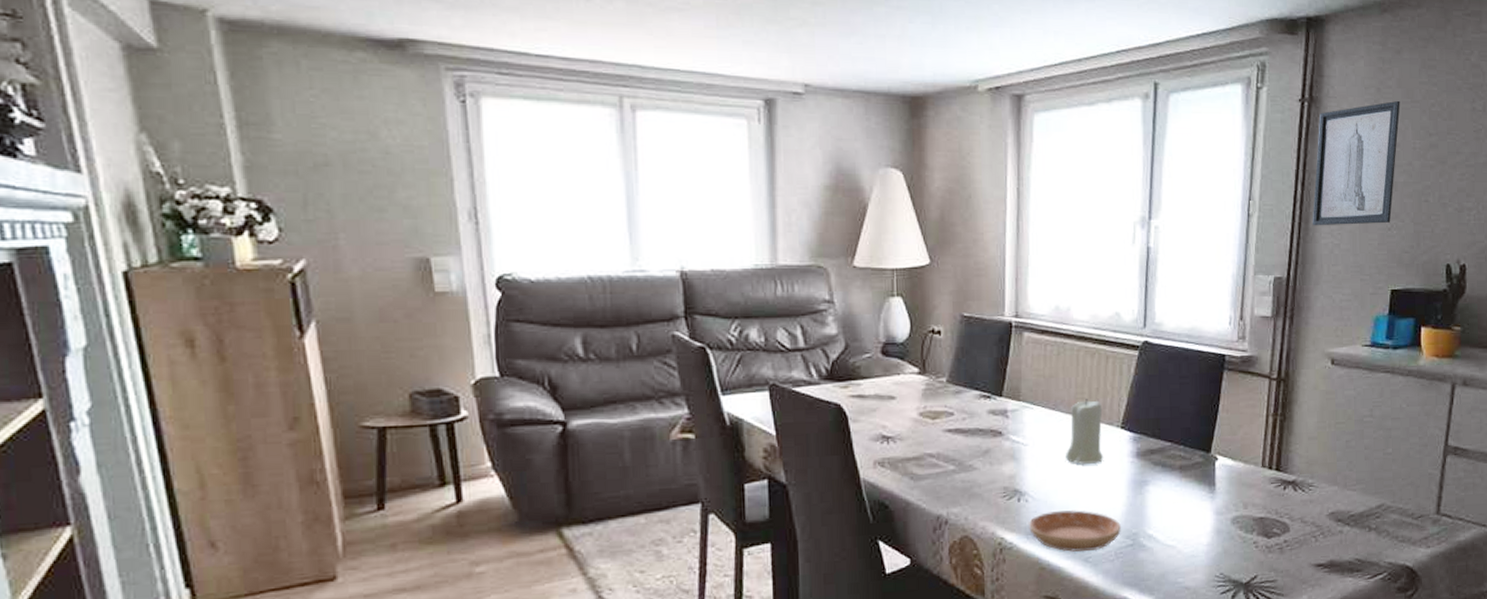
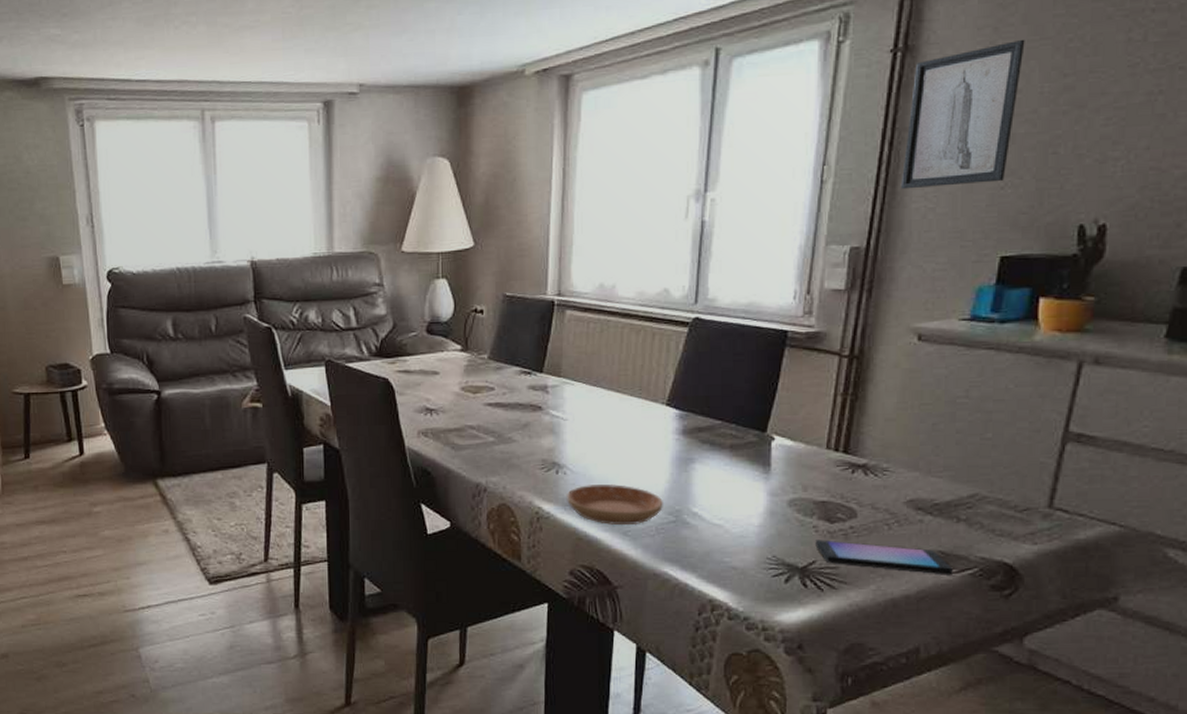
candle: present [1065,399,1104,465] -> none [605,376,647,441]
smartphone: none [1256,554,1368,581] -> present [815,540,953,575]

